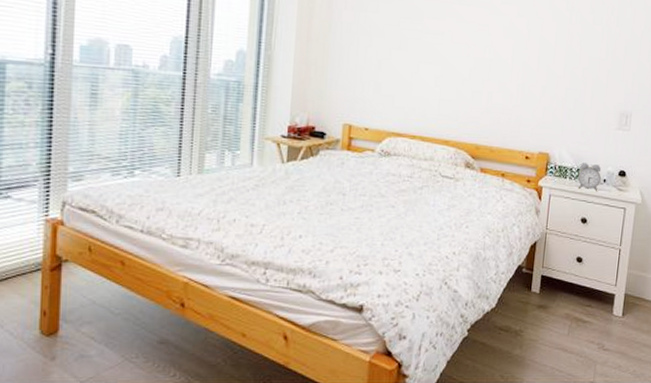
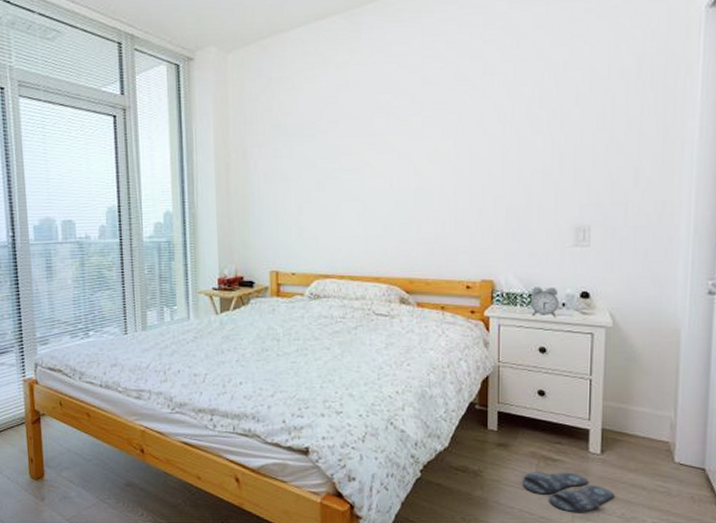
slippers: none [556,331,630,370] -> present [523,471,615,513]

